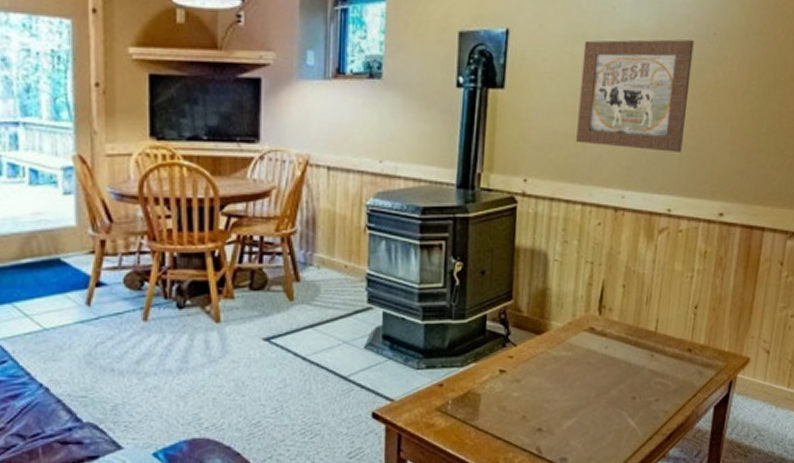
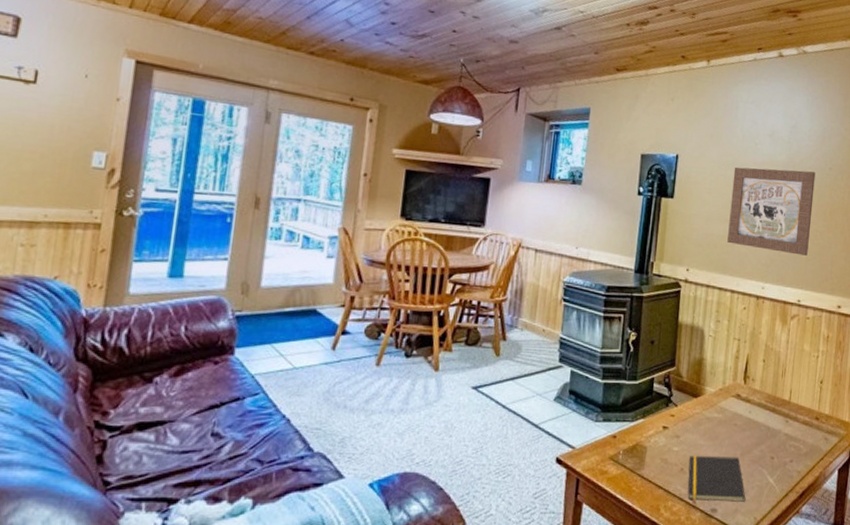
notepad: none [532,399,602,450] -> present [688,456,746,502]

